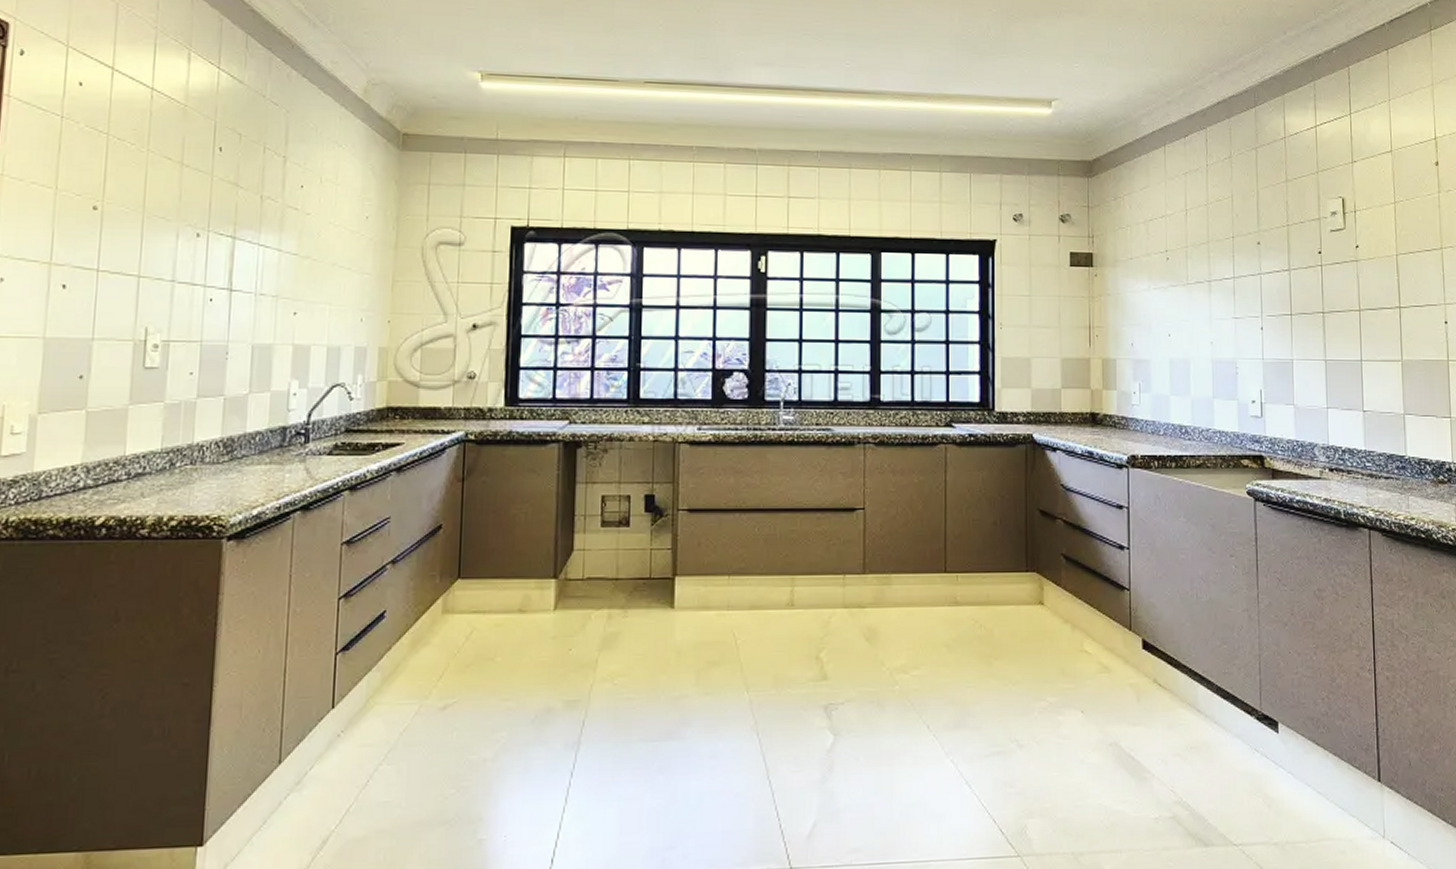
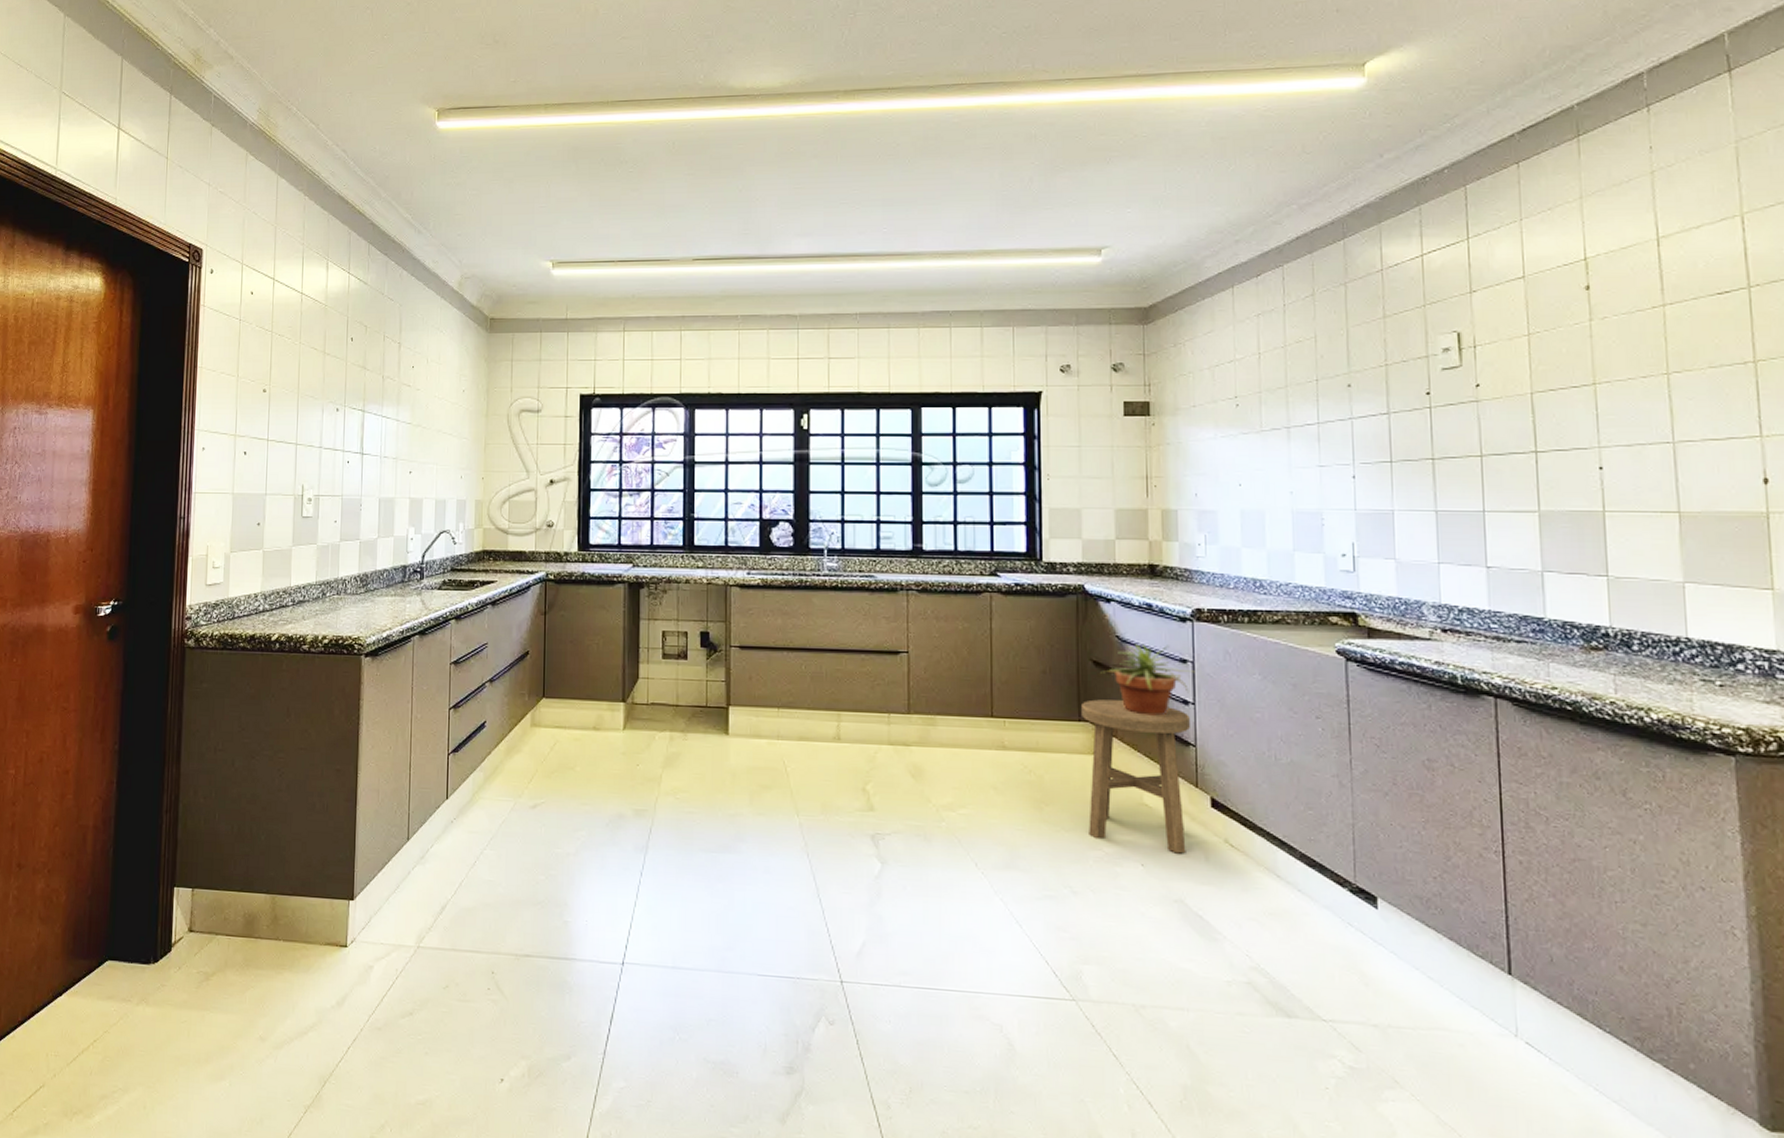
stool: none [1029,549,1125,697] -> present [1082,699,1190,854]
potted plant: none [1046,491,1130,562] -> present [1100,644,1195,716]

